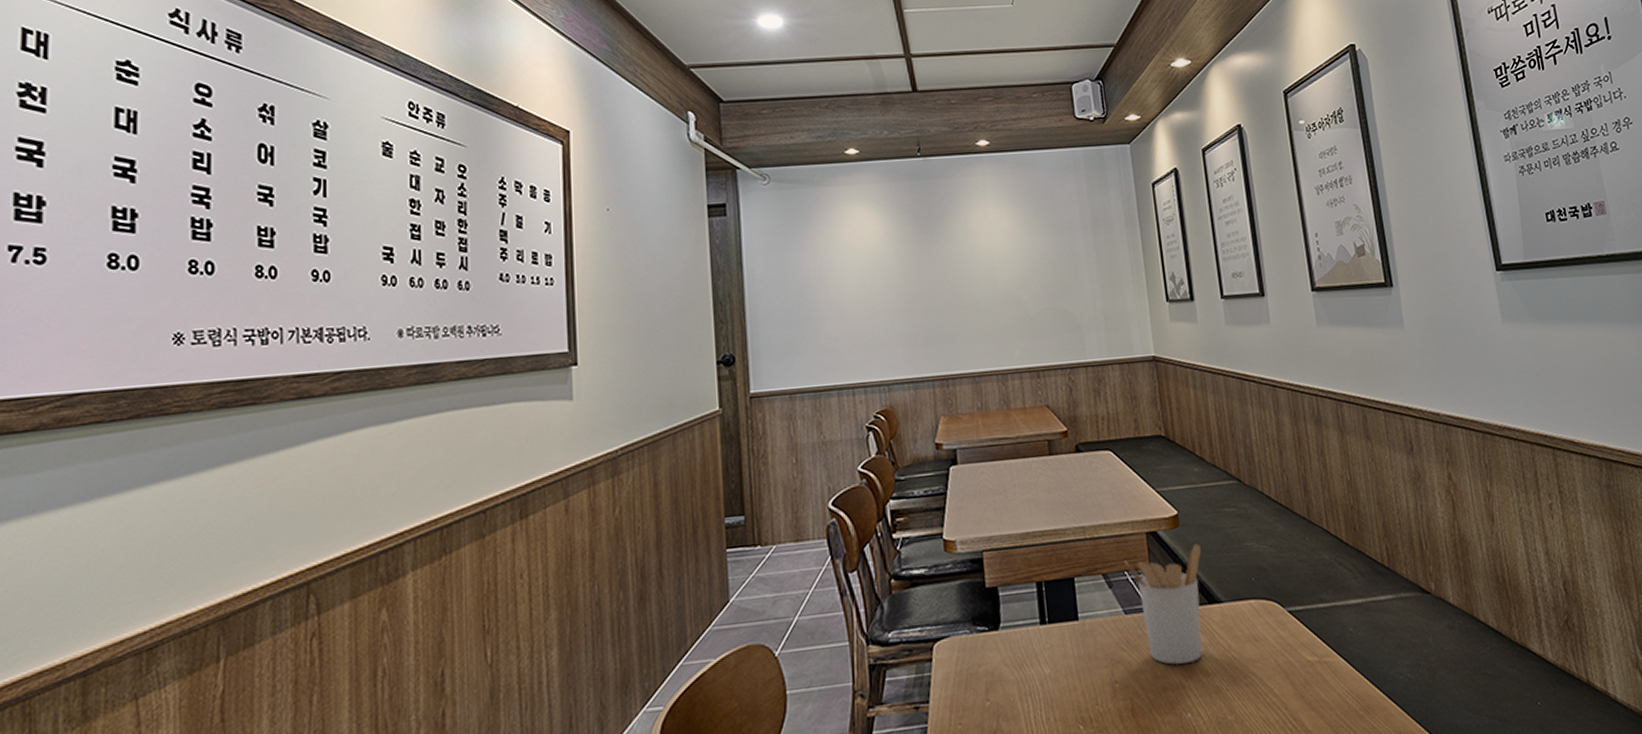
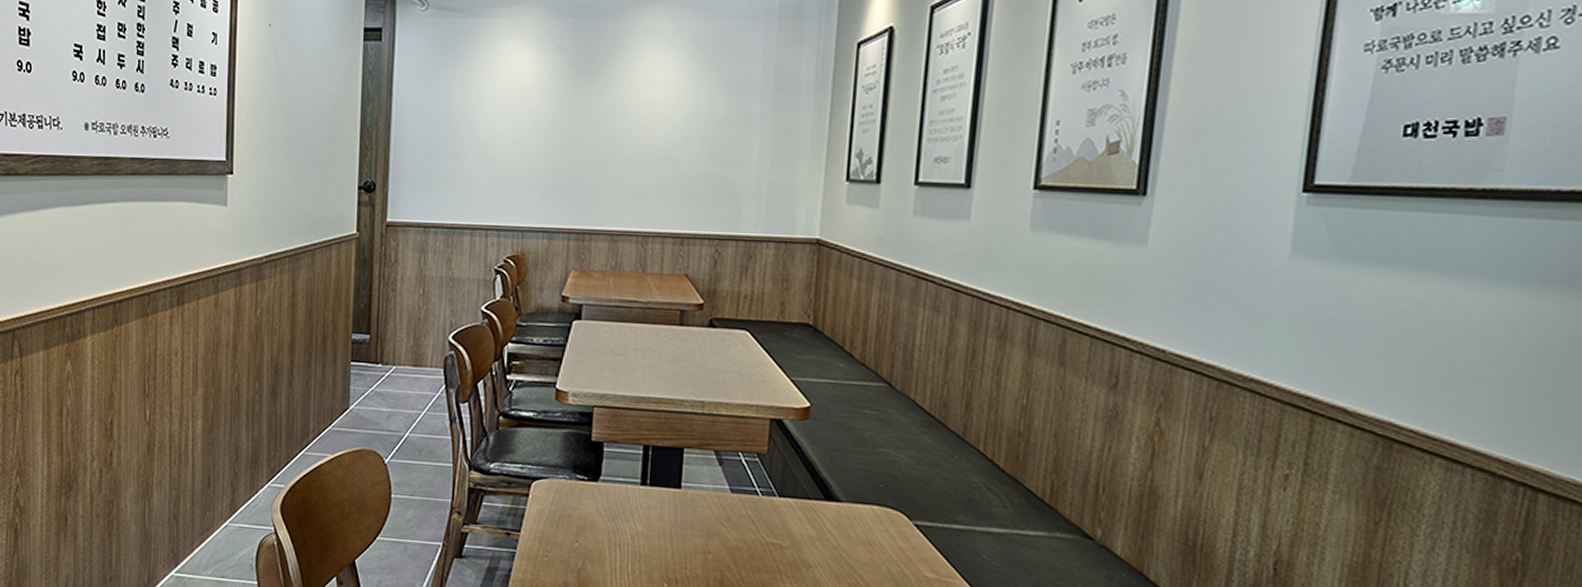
utensil holder: present [1123,544,1203,666] -> none [740,439,829,552]

